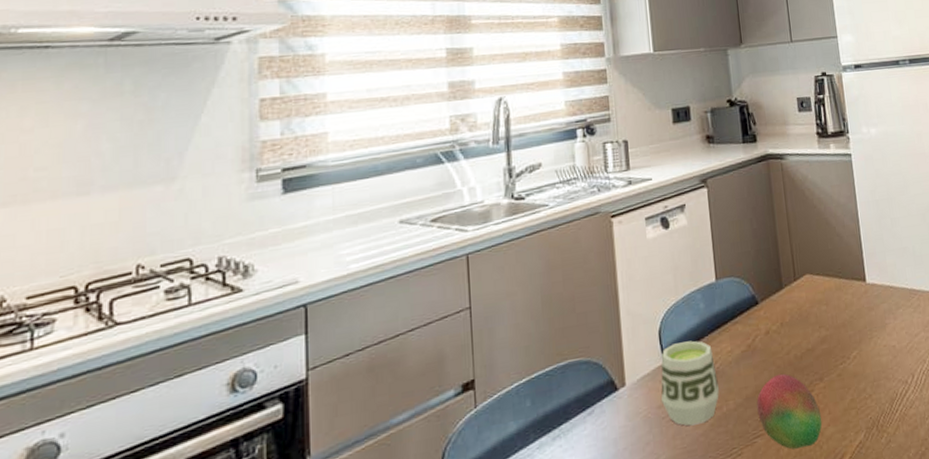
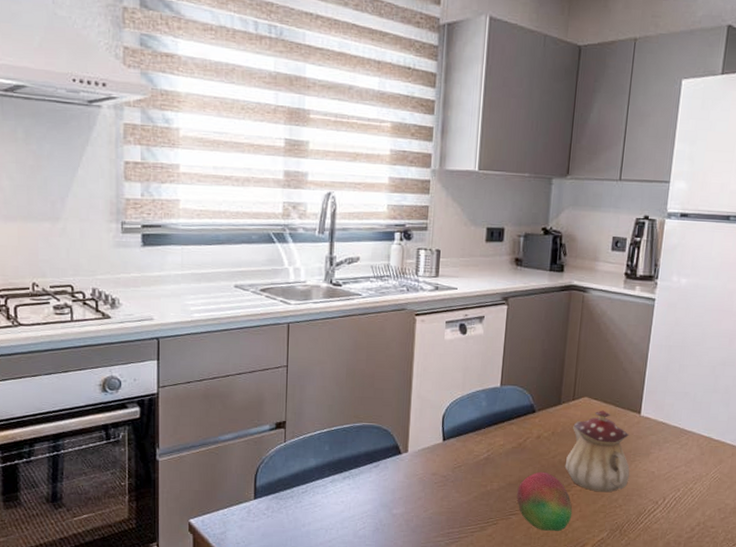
cup: present [661,340,719,426] -> none [436,429,487,494]
teapot: none [801,285,872,385] -> present [564,410,630,493]

